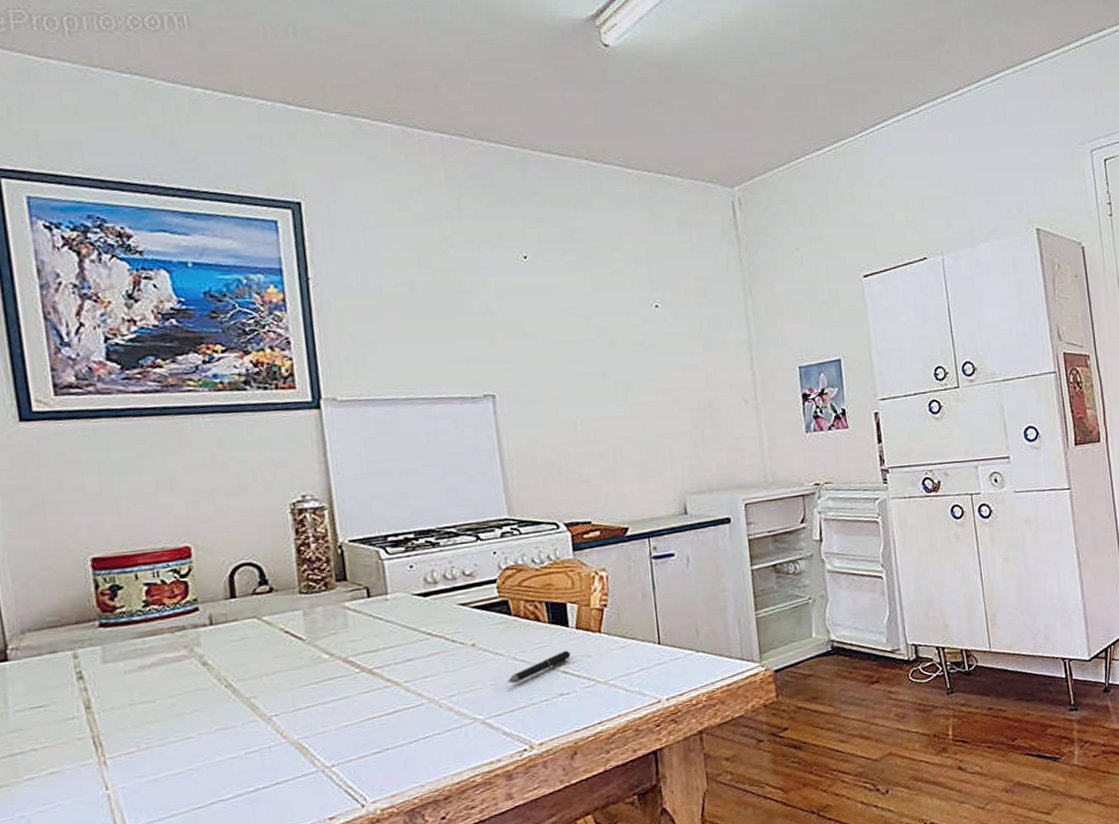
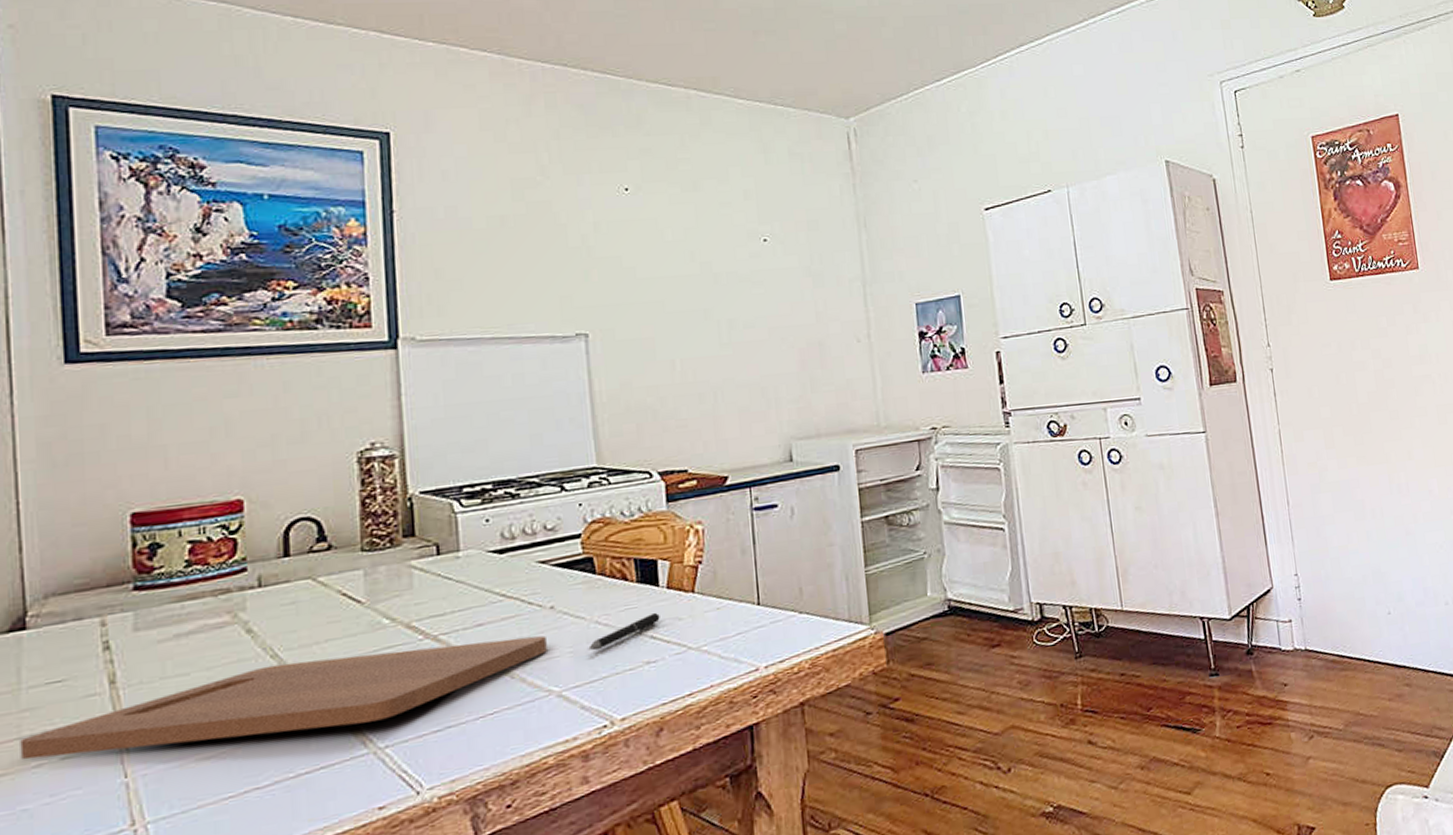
cutting board: none [12,670,471,774] -> present [20,635,547,760]

